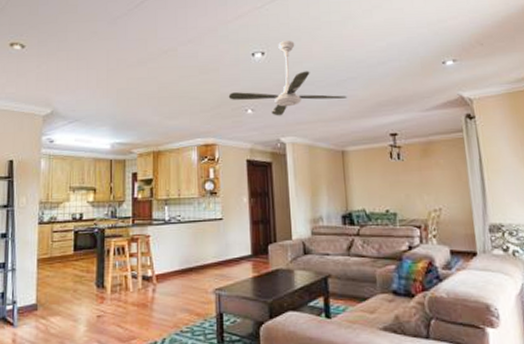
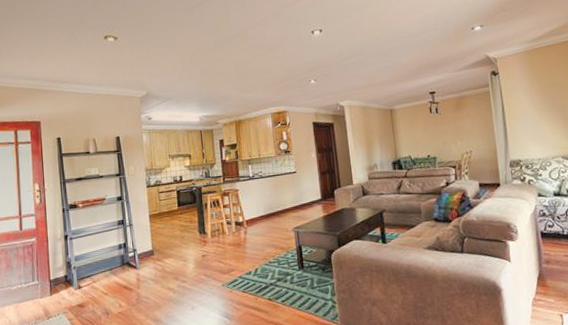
ceiling fan: present [228,41,347,116] -> none [294,18,393,84]

